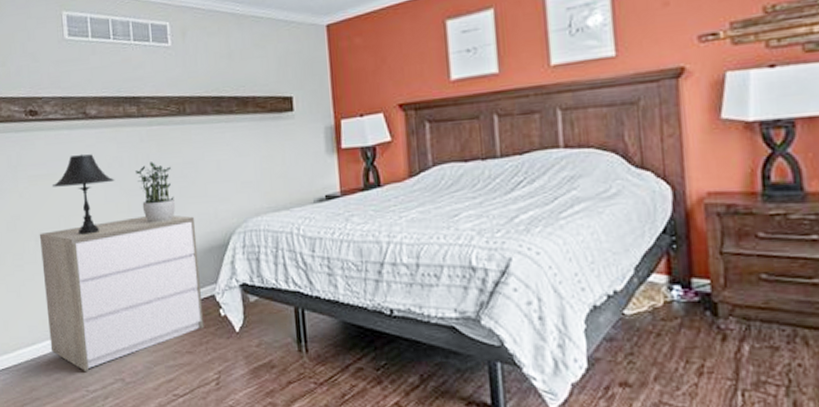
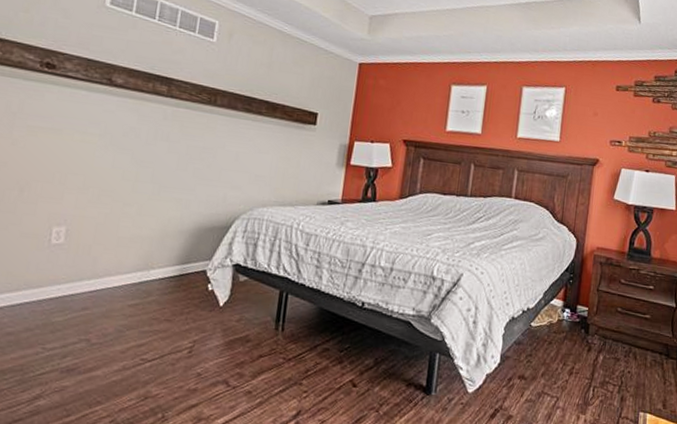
dresser: present [39,215,205,371] -> none [9,184,203,329]
table lamp: present [52,154,115,235] -> none [53,116,128,196]
potted plant: present [136,162,175,223] -> none [150,140,189,197]

